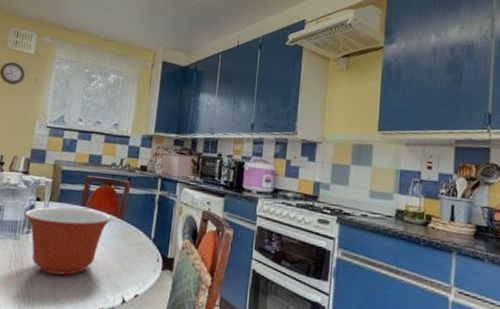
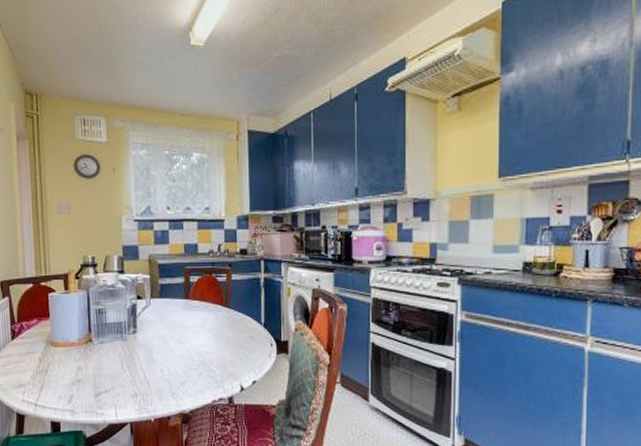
mixing bowl: present [24,207,112,276] -> none [128,302,218,370]

